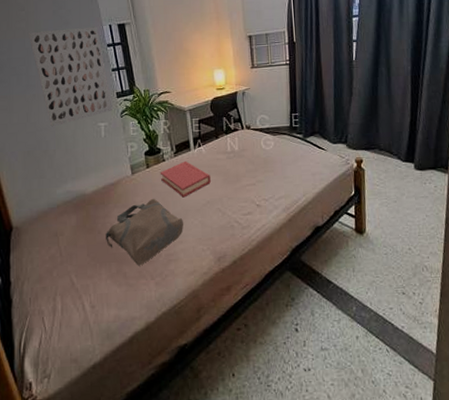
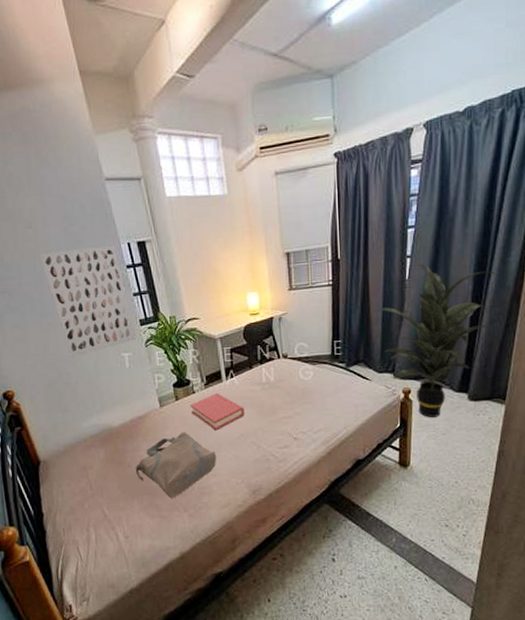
indoor plant: none [327,47,432,186] -> present [374,263,498,417]

